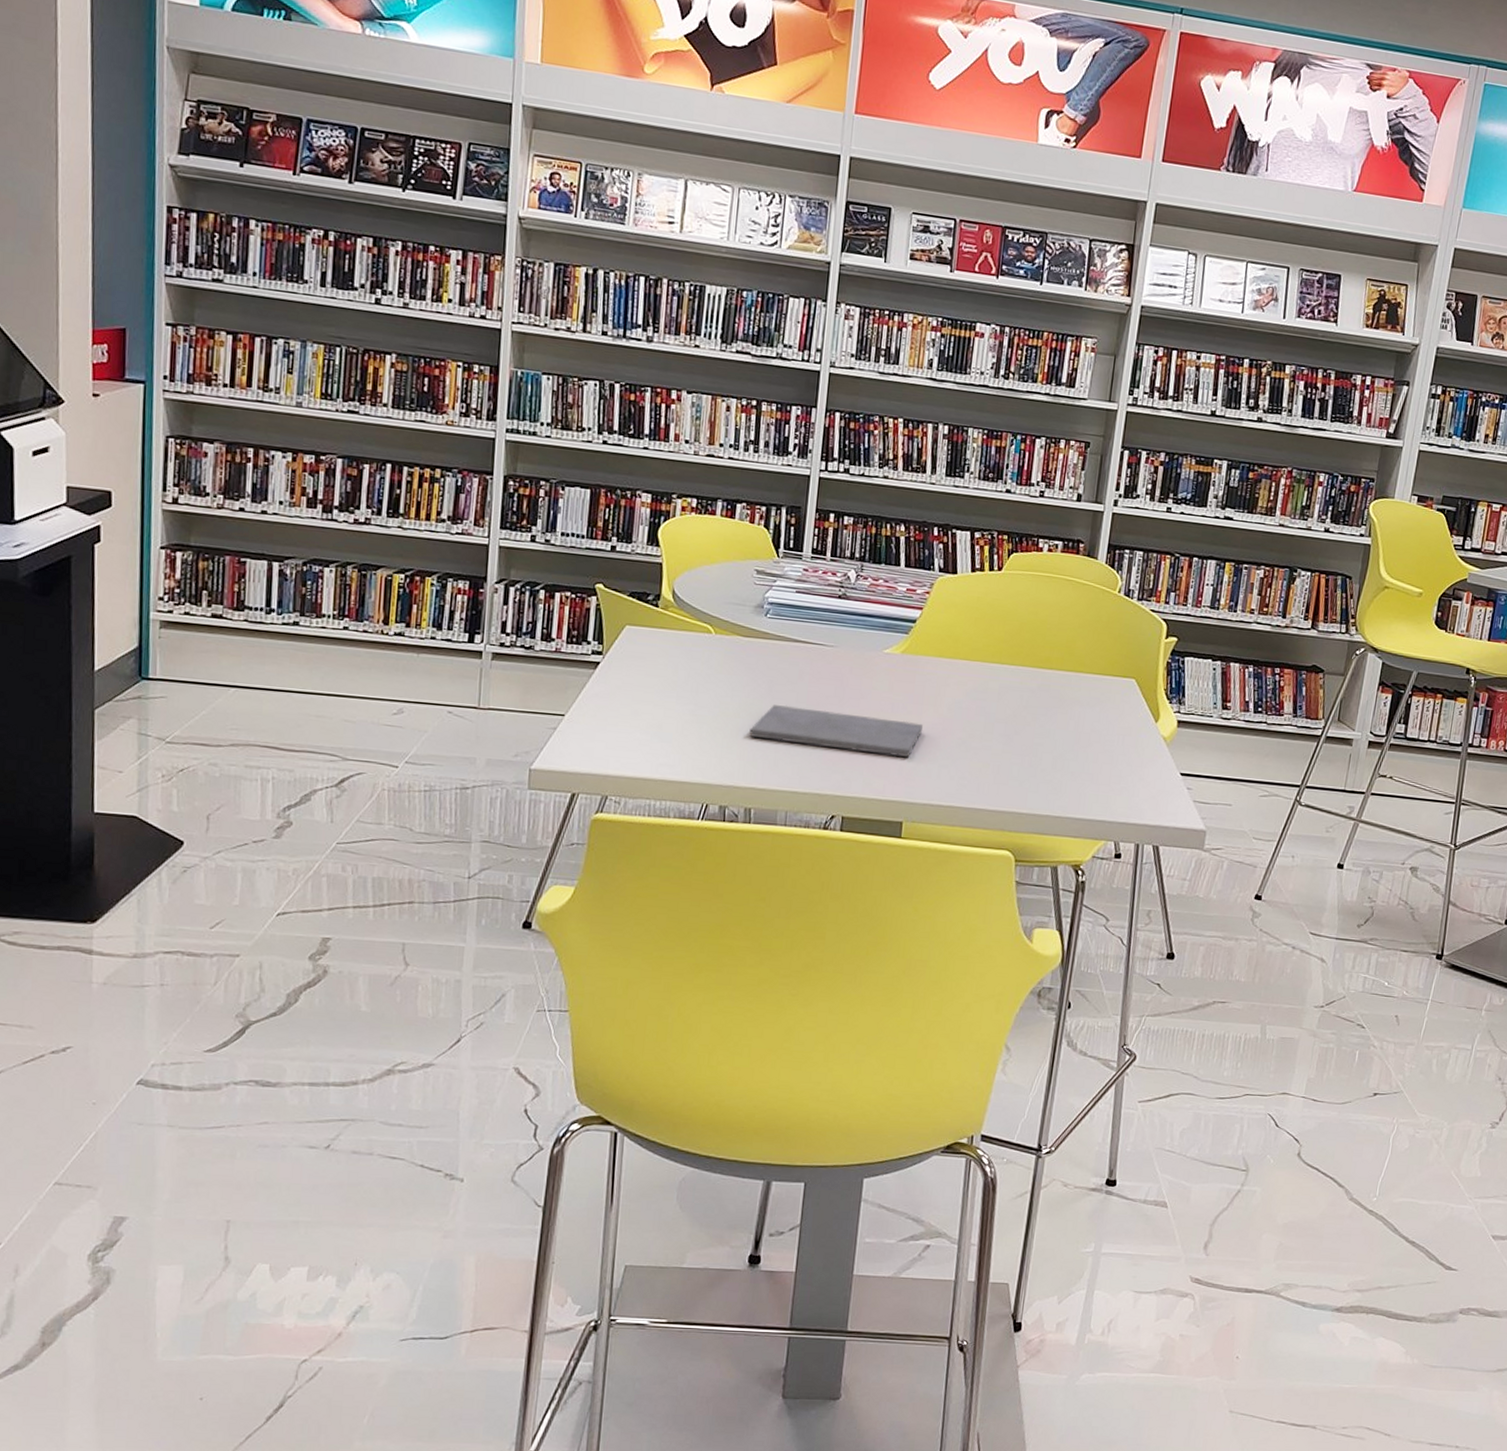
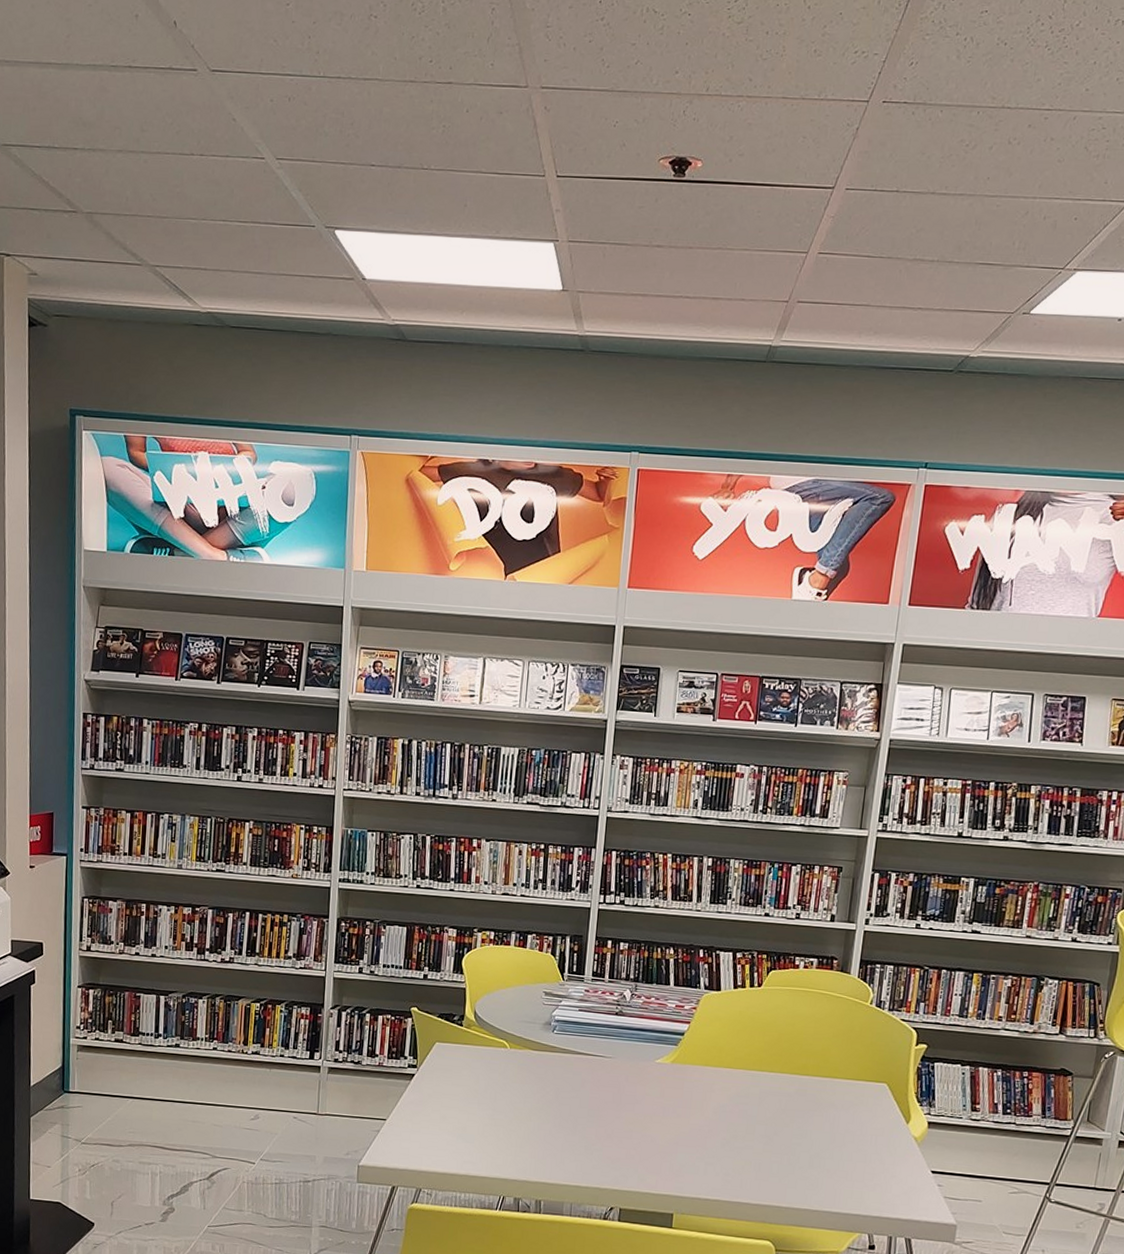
notepad: present [749,705,923,758] -> none [539,1109,691,1157]

